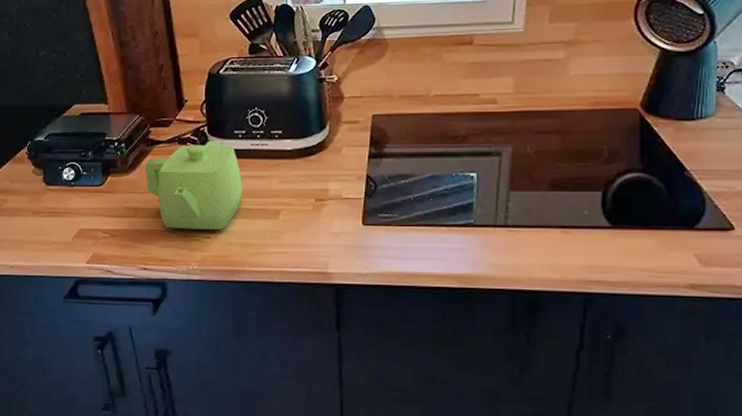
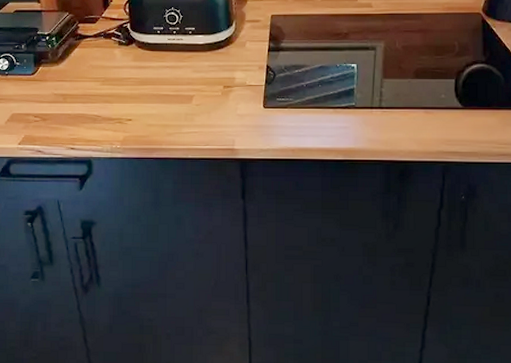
teapot: present [145,141,243,230] -> none [73,36,161,113]

